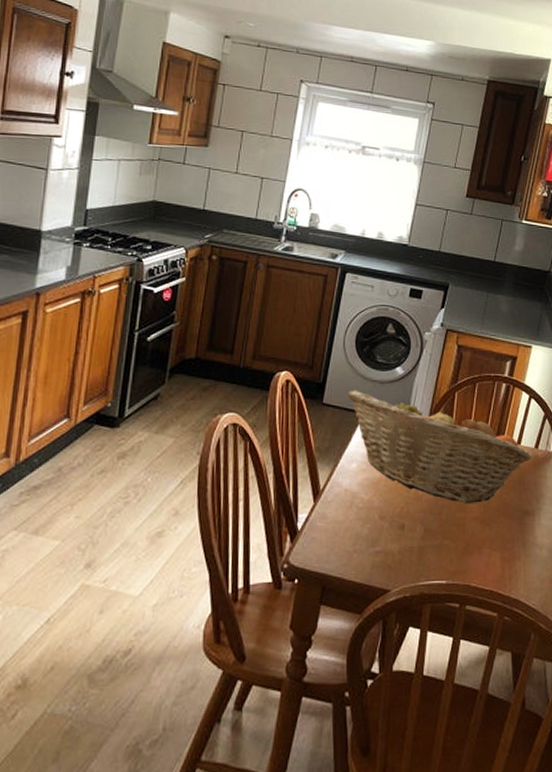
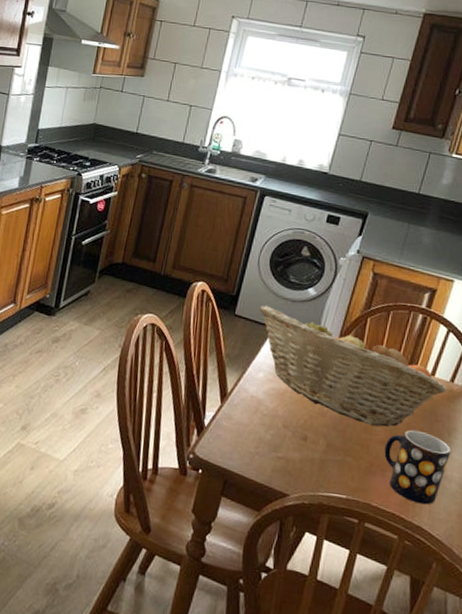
mug: none [479,501,540,576] -> present [384,430,452,505]

